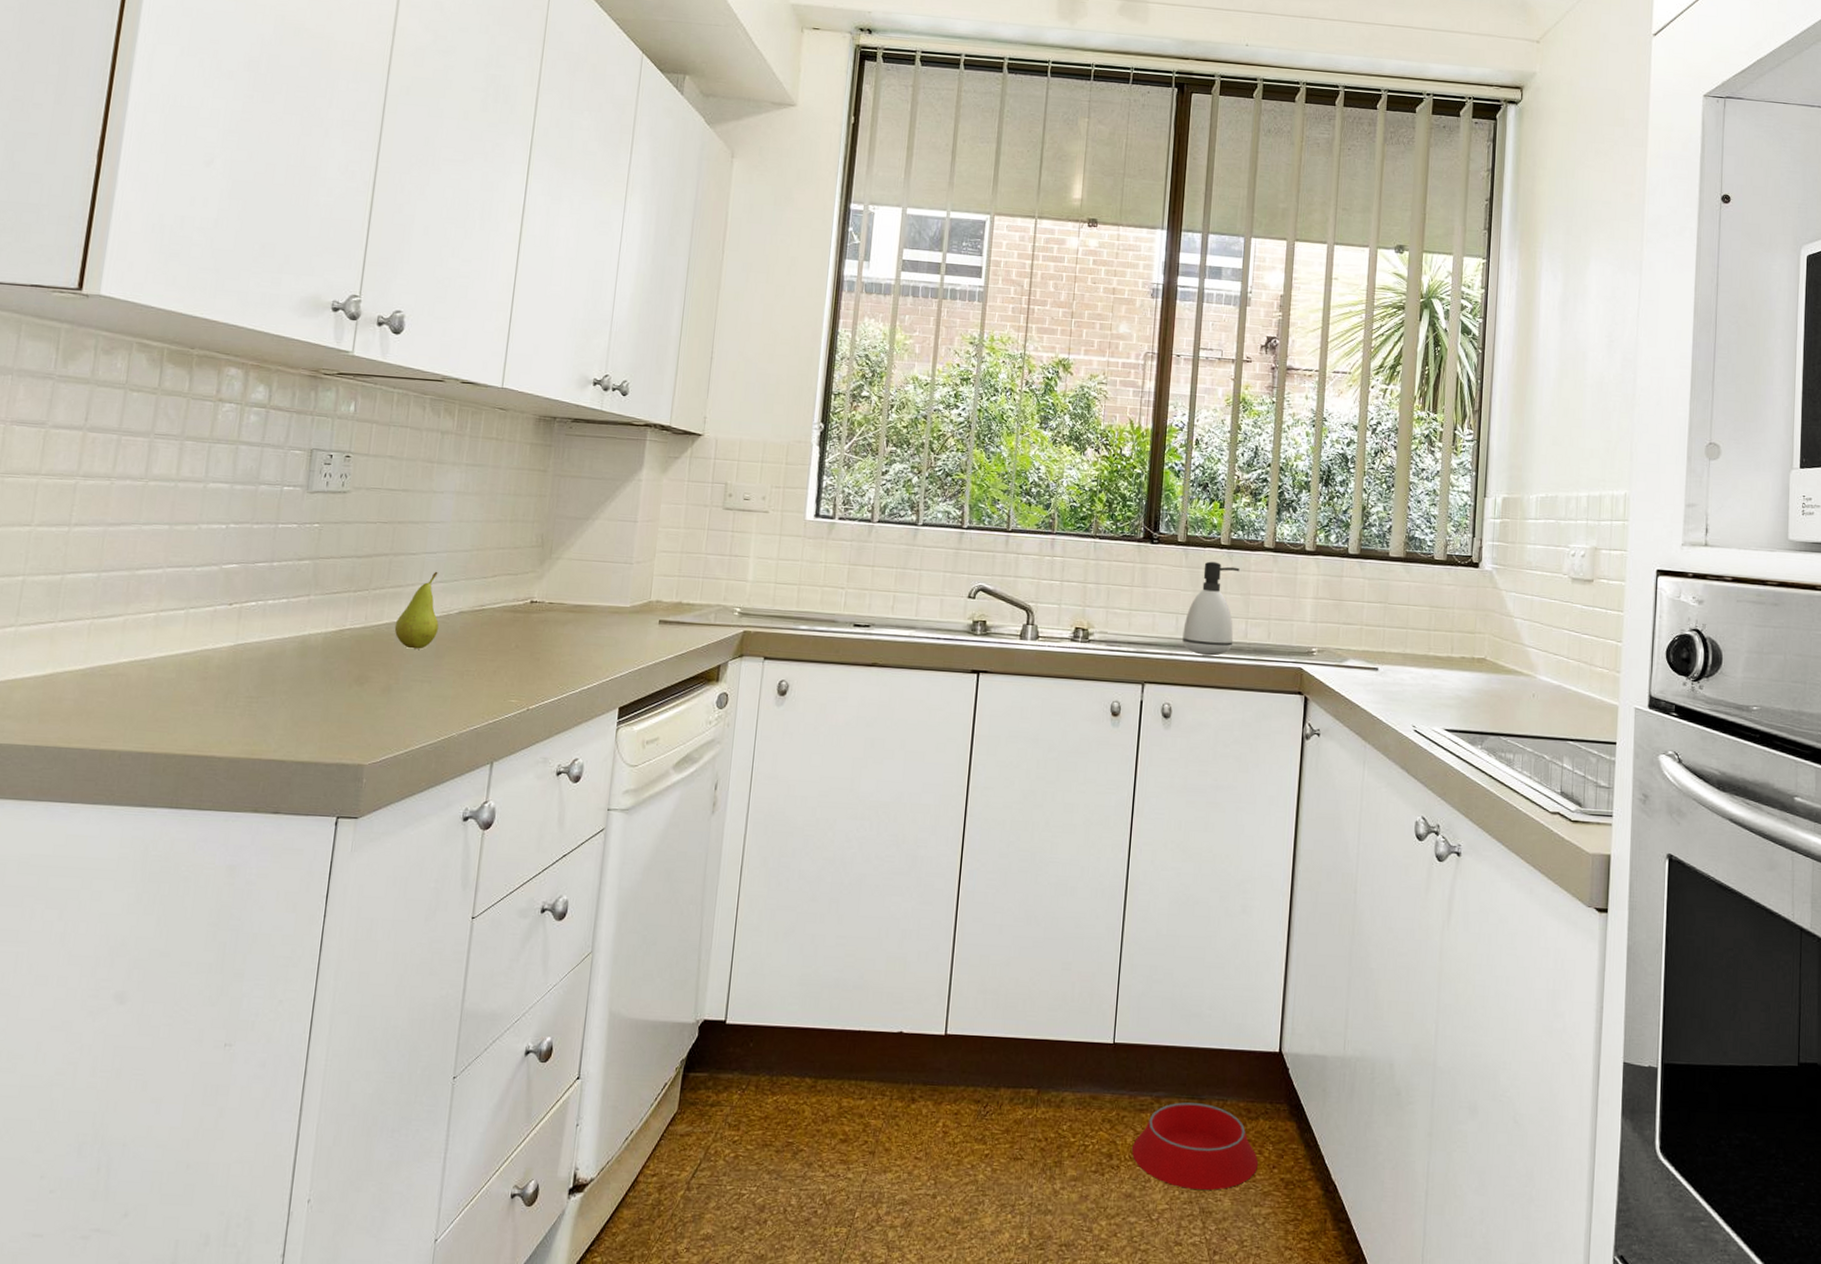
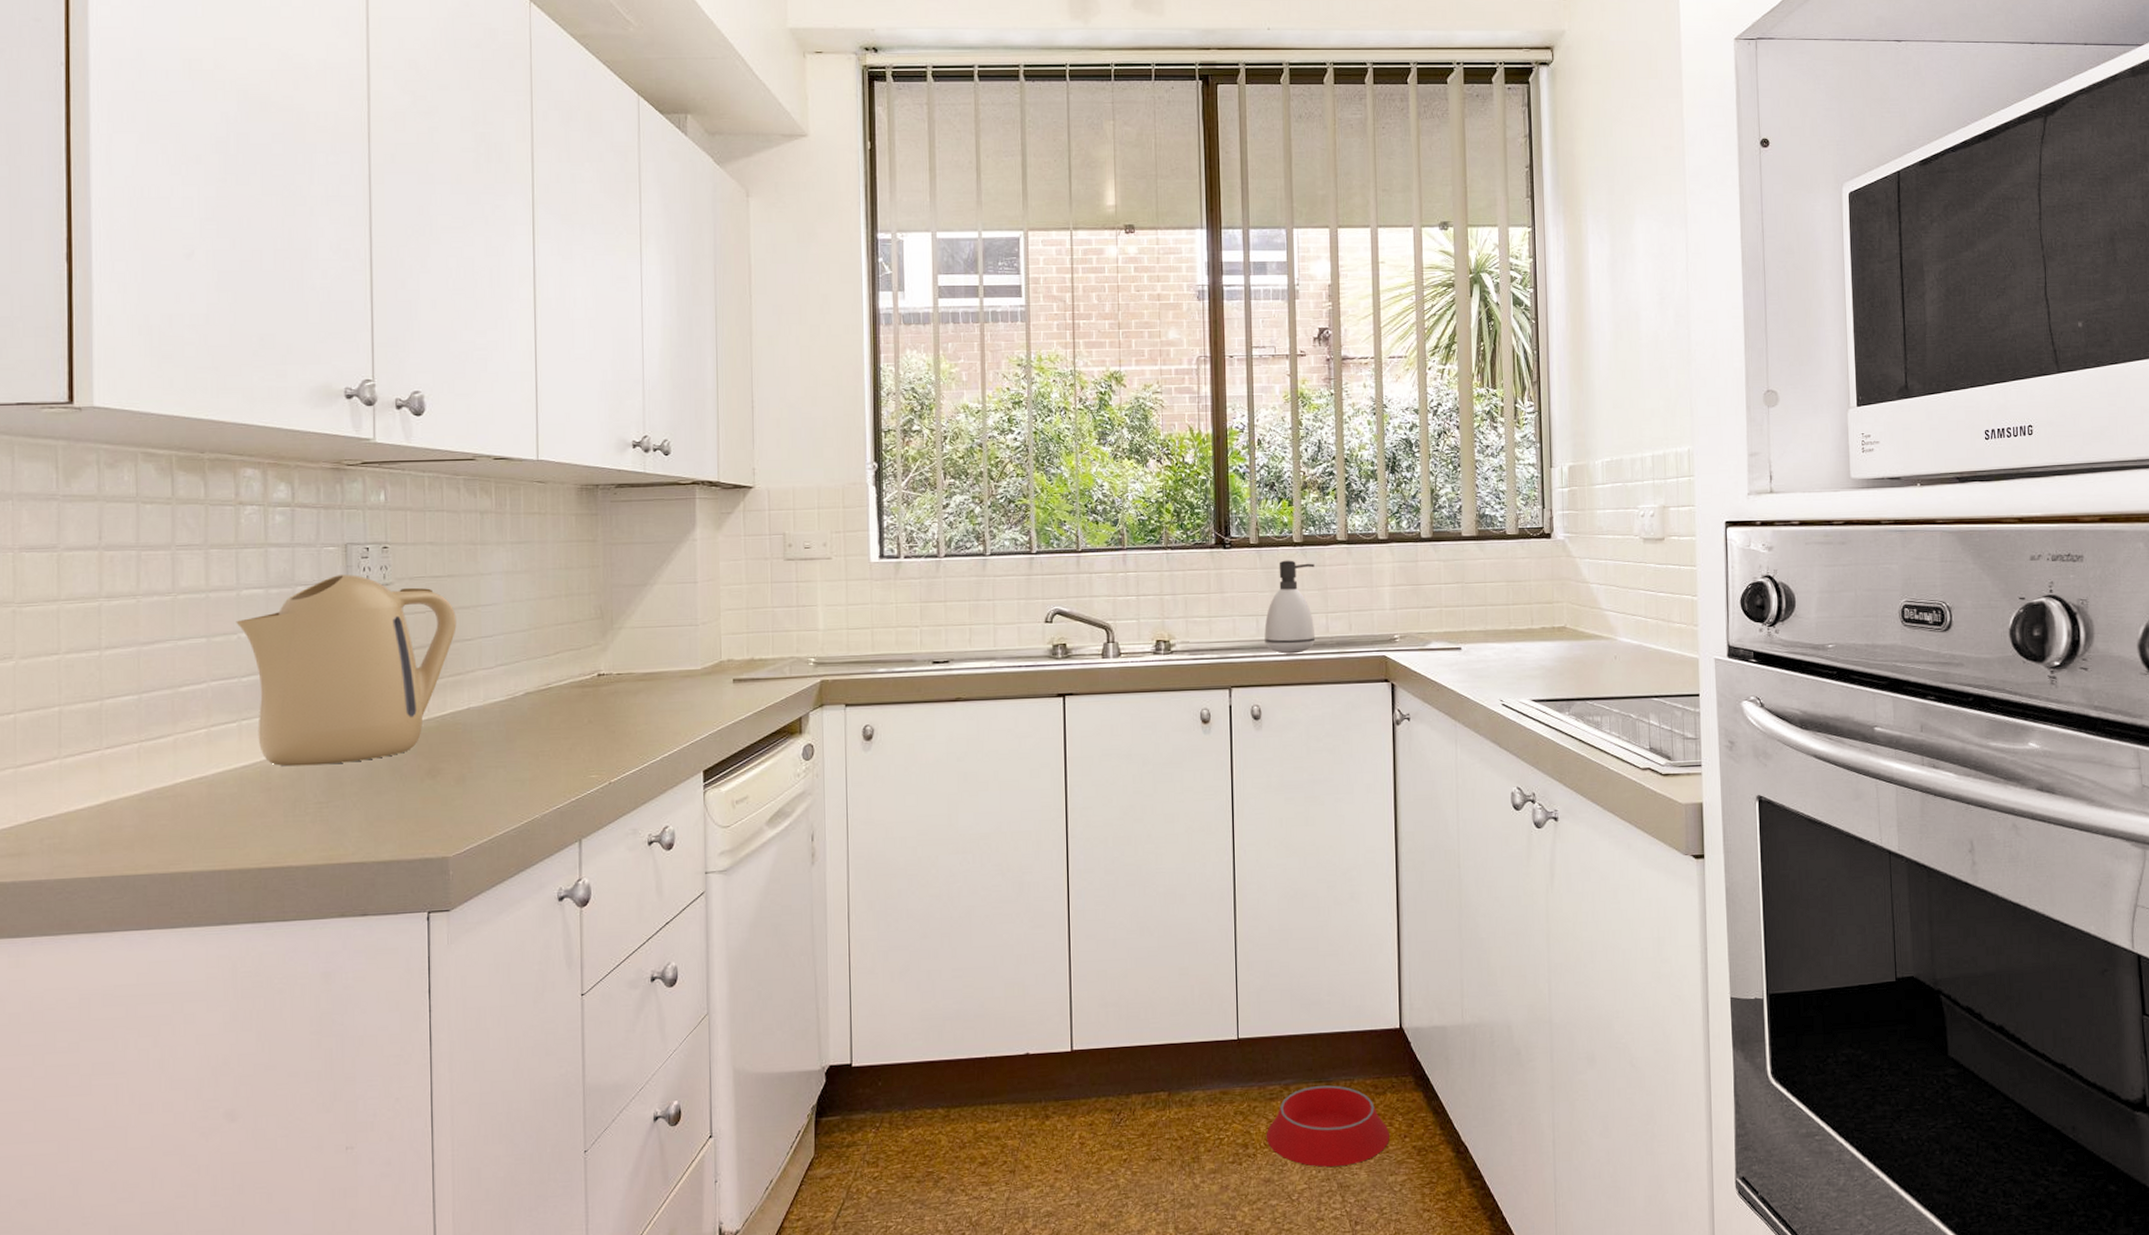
kettle: none [199,478,405,661] -> present [236,575,457,767]
fruit: present [394,571,439,649] -> none [460,654,505,736]

